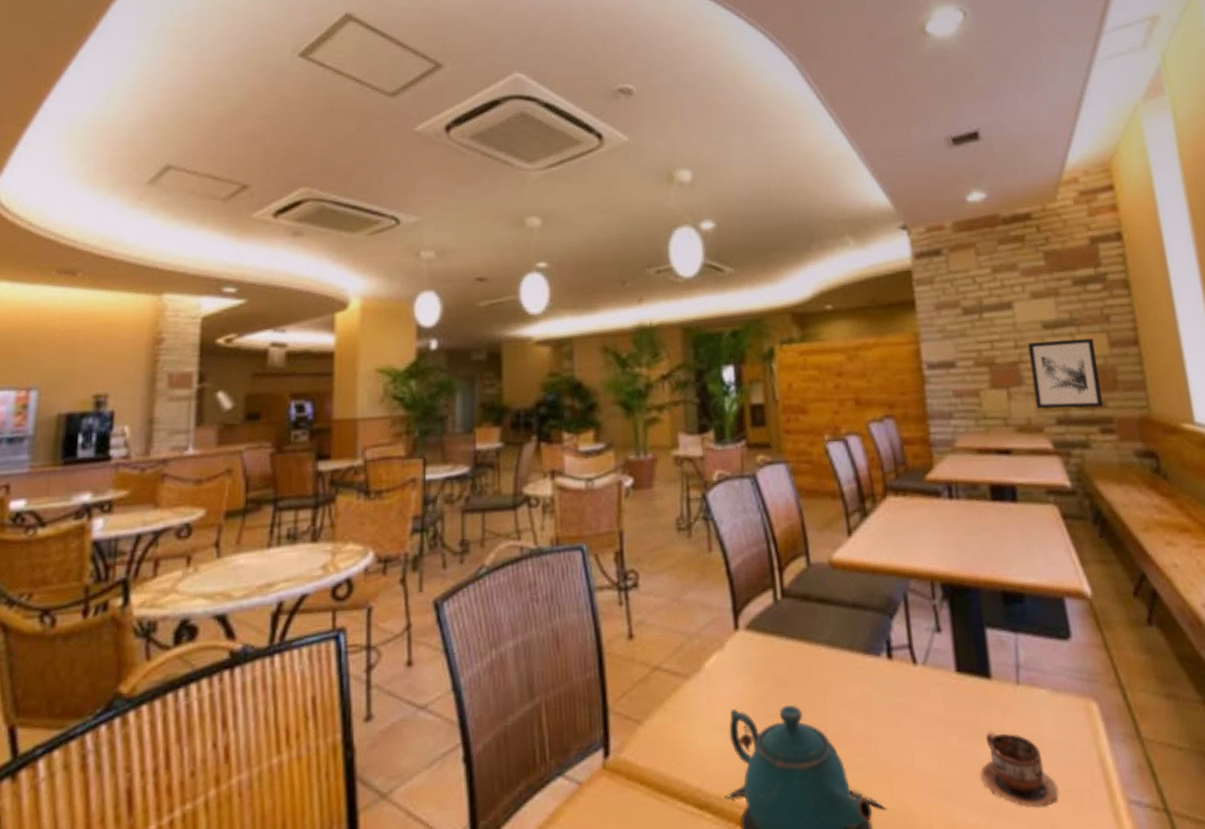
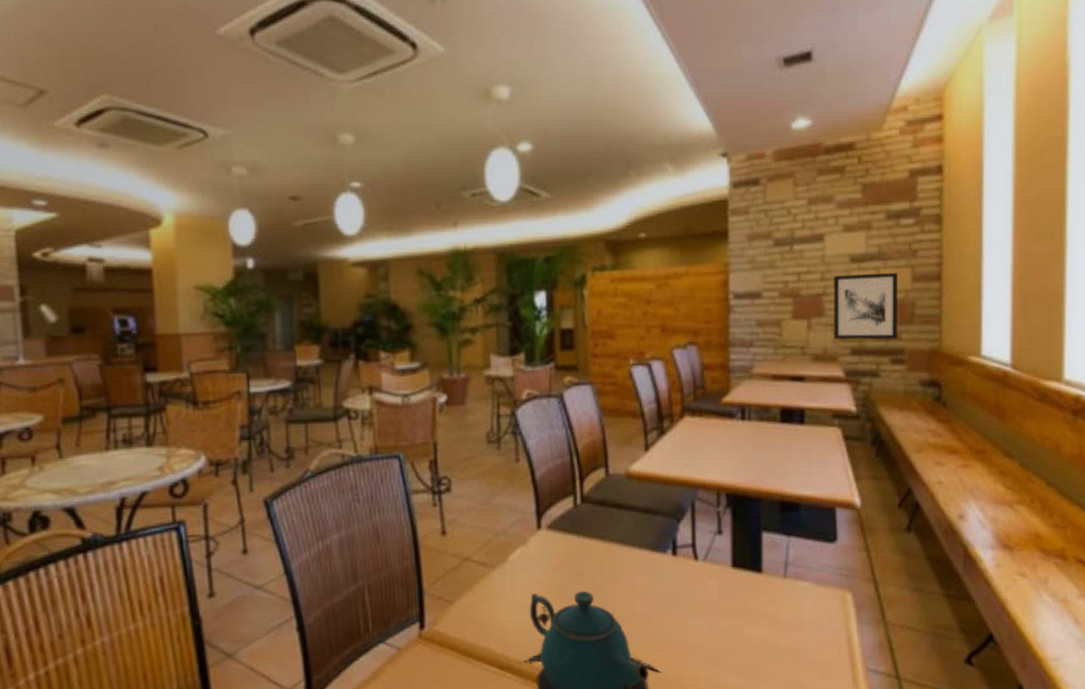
cup: present [980,731,1059,808] -> none [744,614,809,673]

